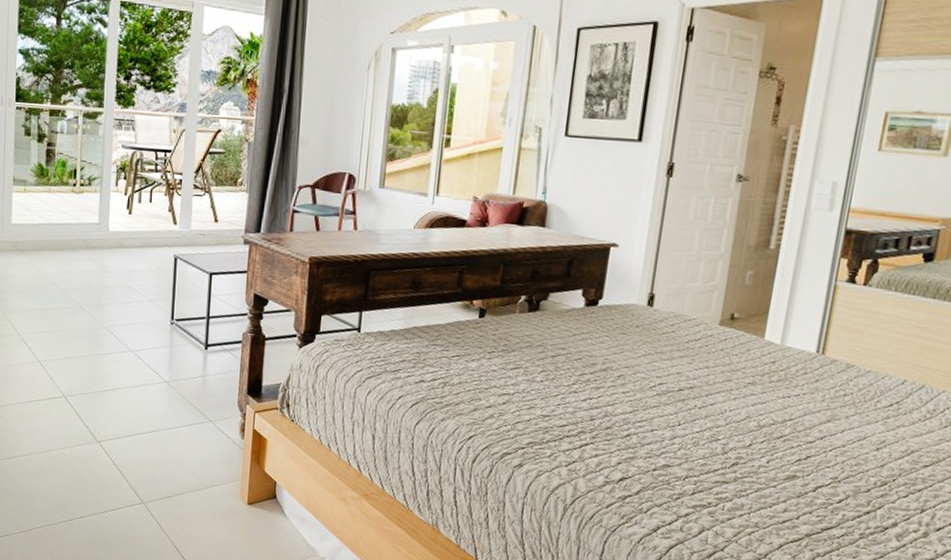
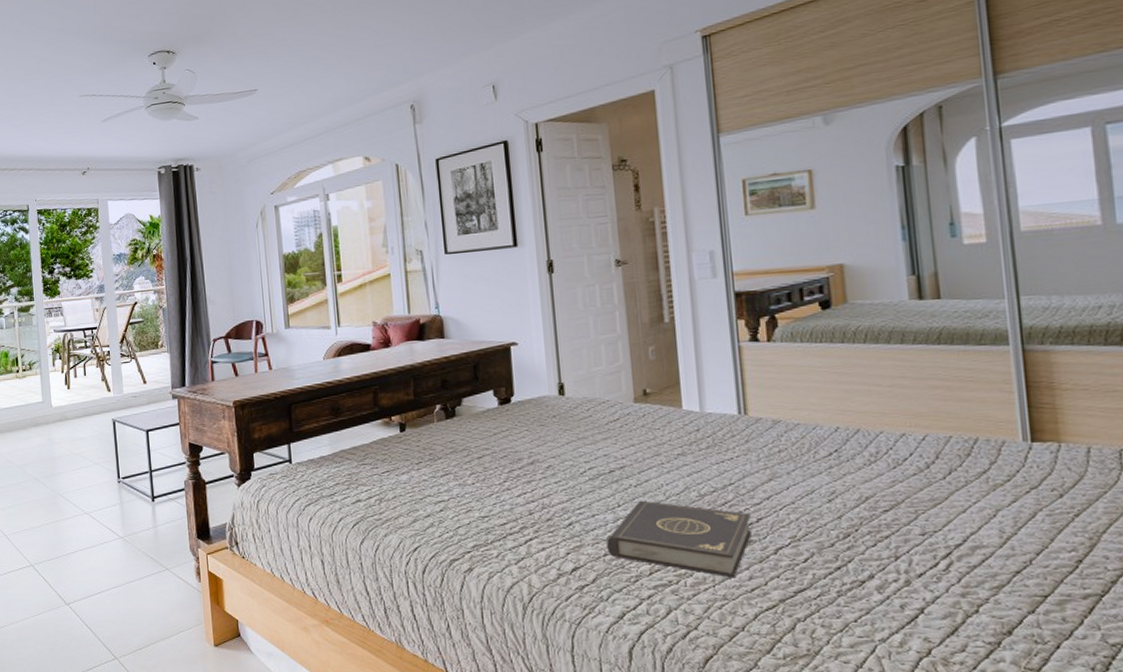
book: none [657,422,802,509] -> present [606,500,752,578]

